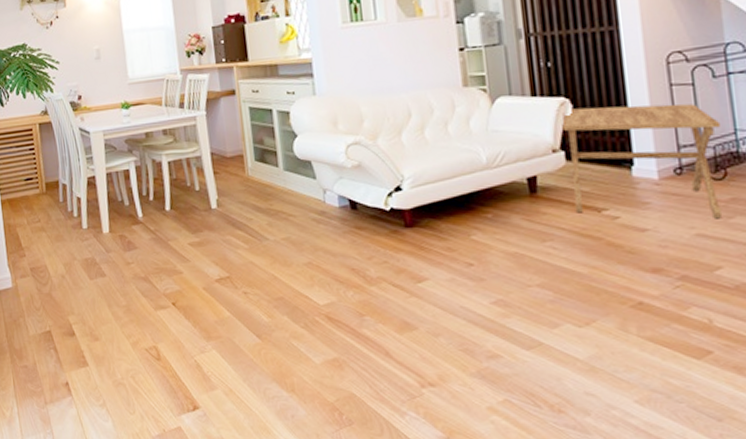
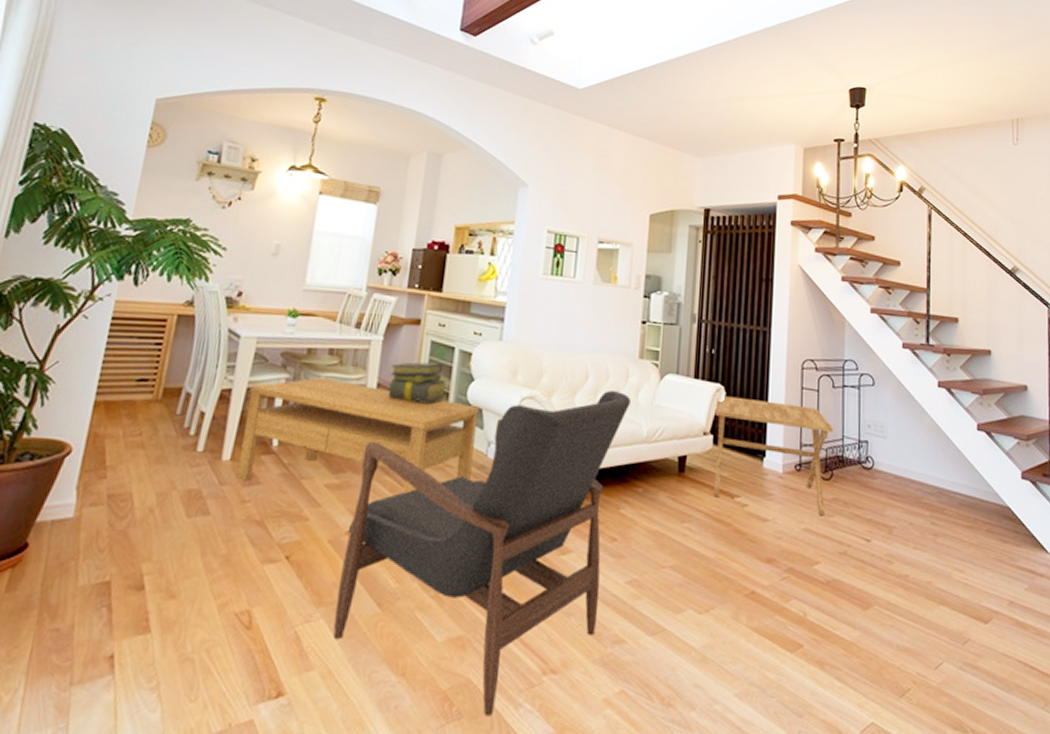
coffee table: none [109,155,314,248] -> present [235,377,480,494]
armchair: none [213,122,467,423] -> present [333,390,630,717]
stack of books: none [219,126,275,165] -> present [388,362,447,403]

